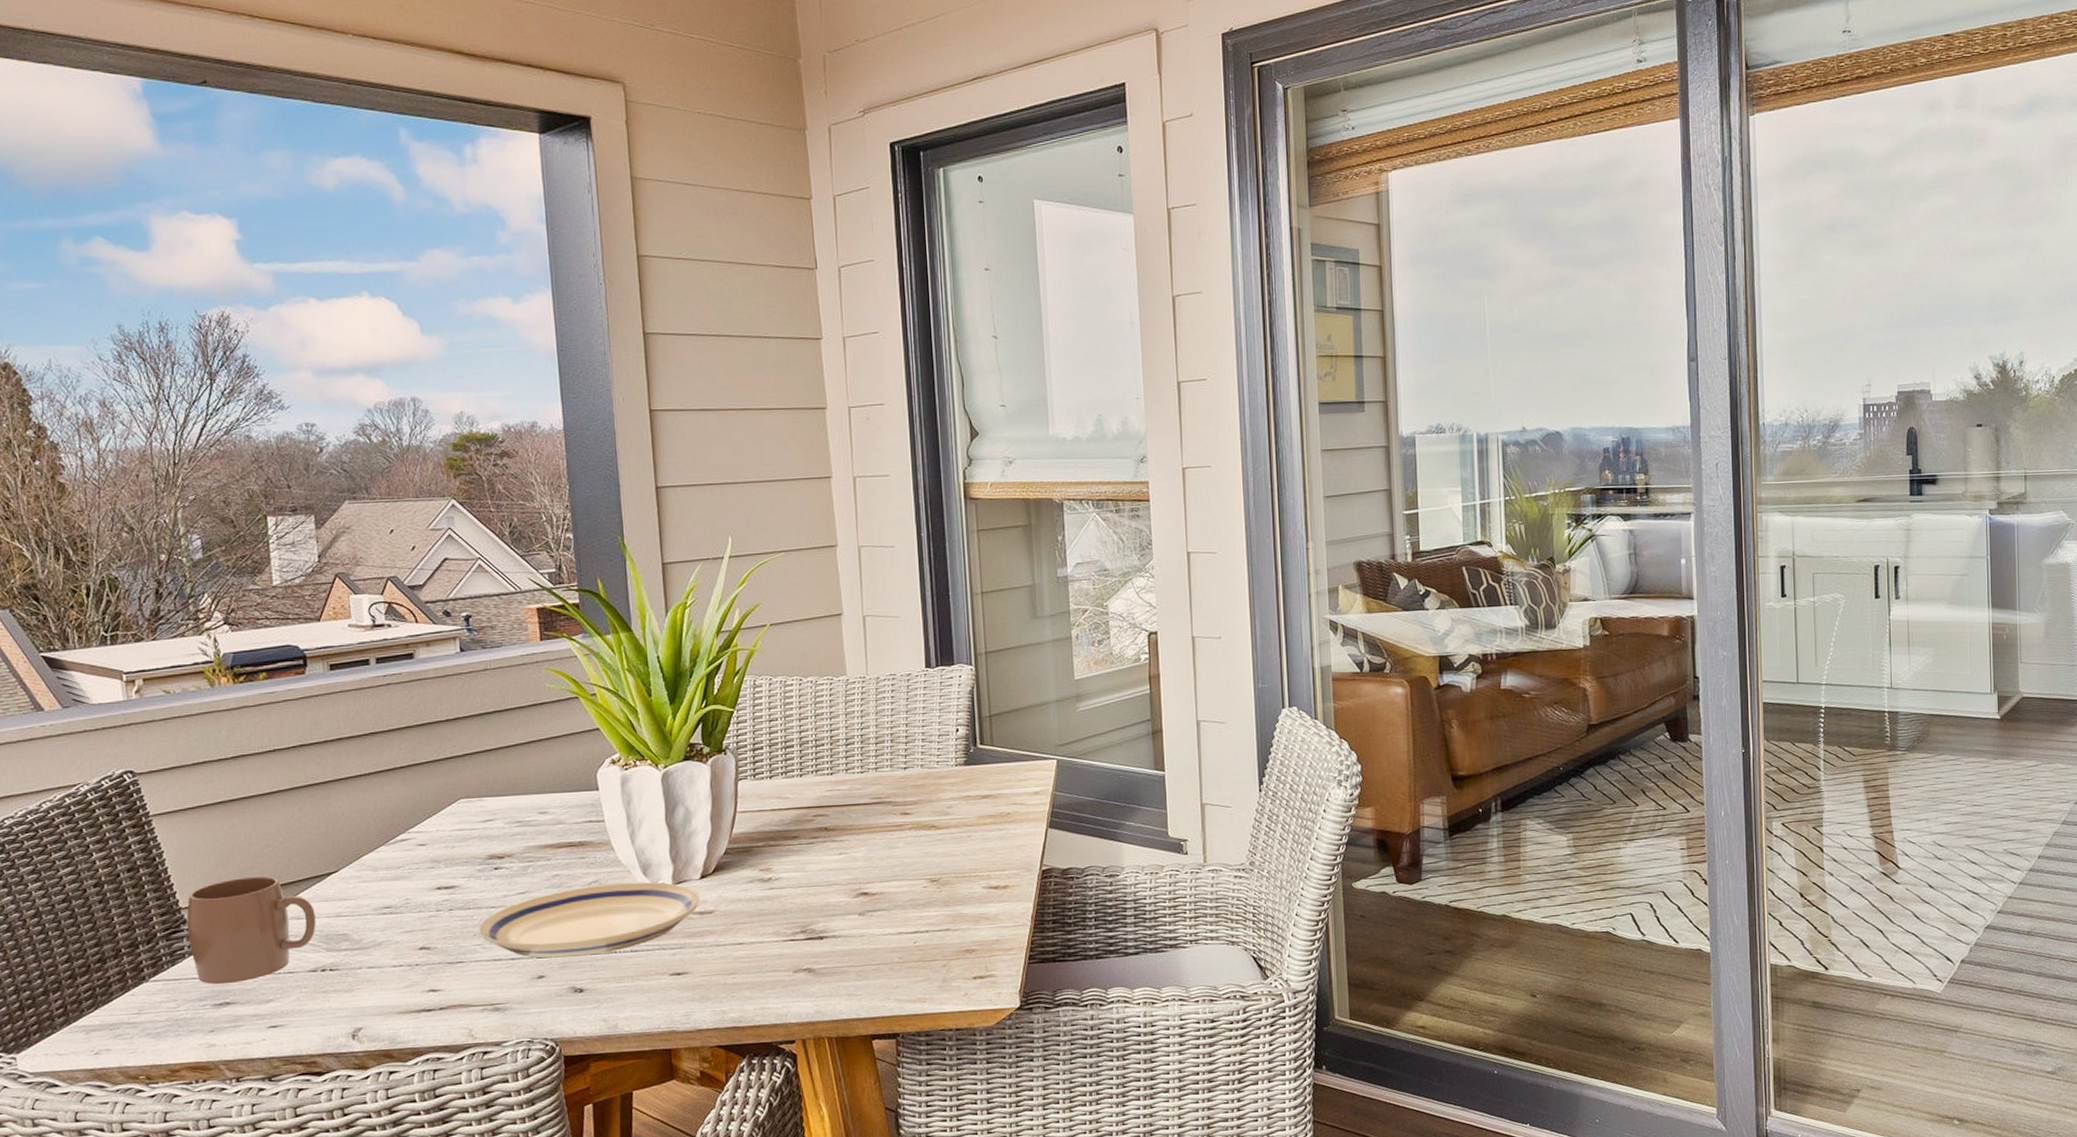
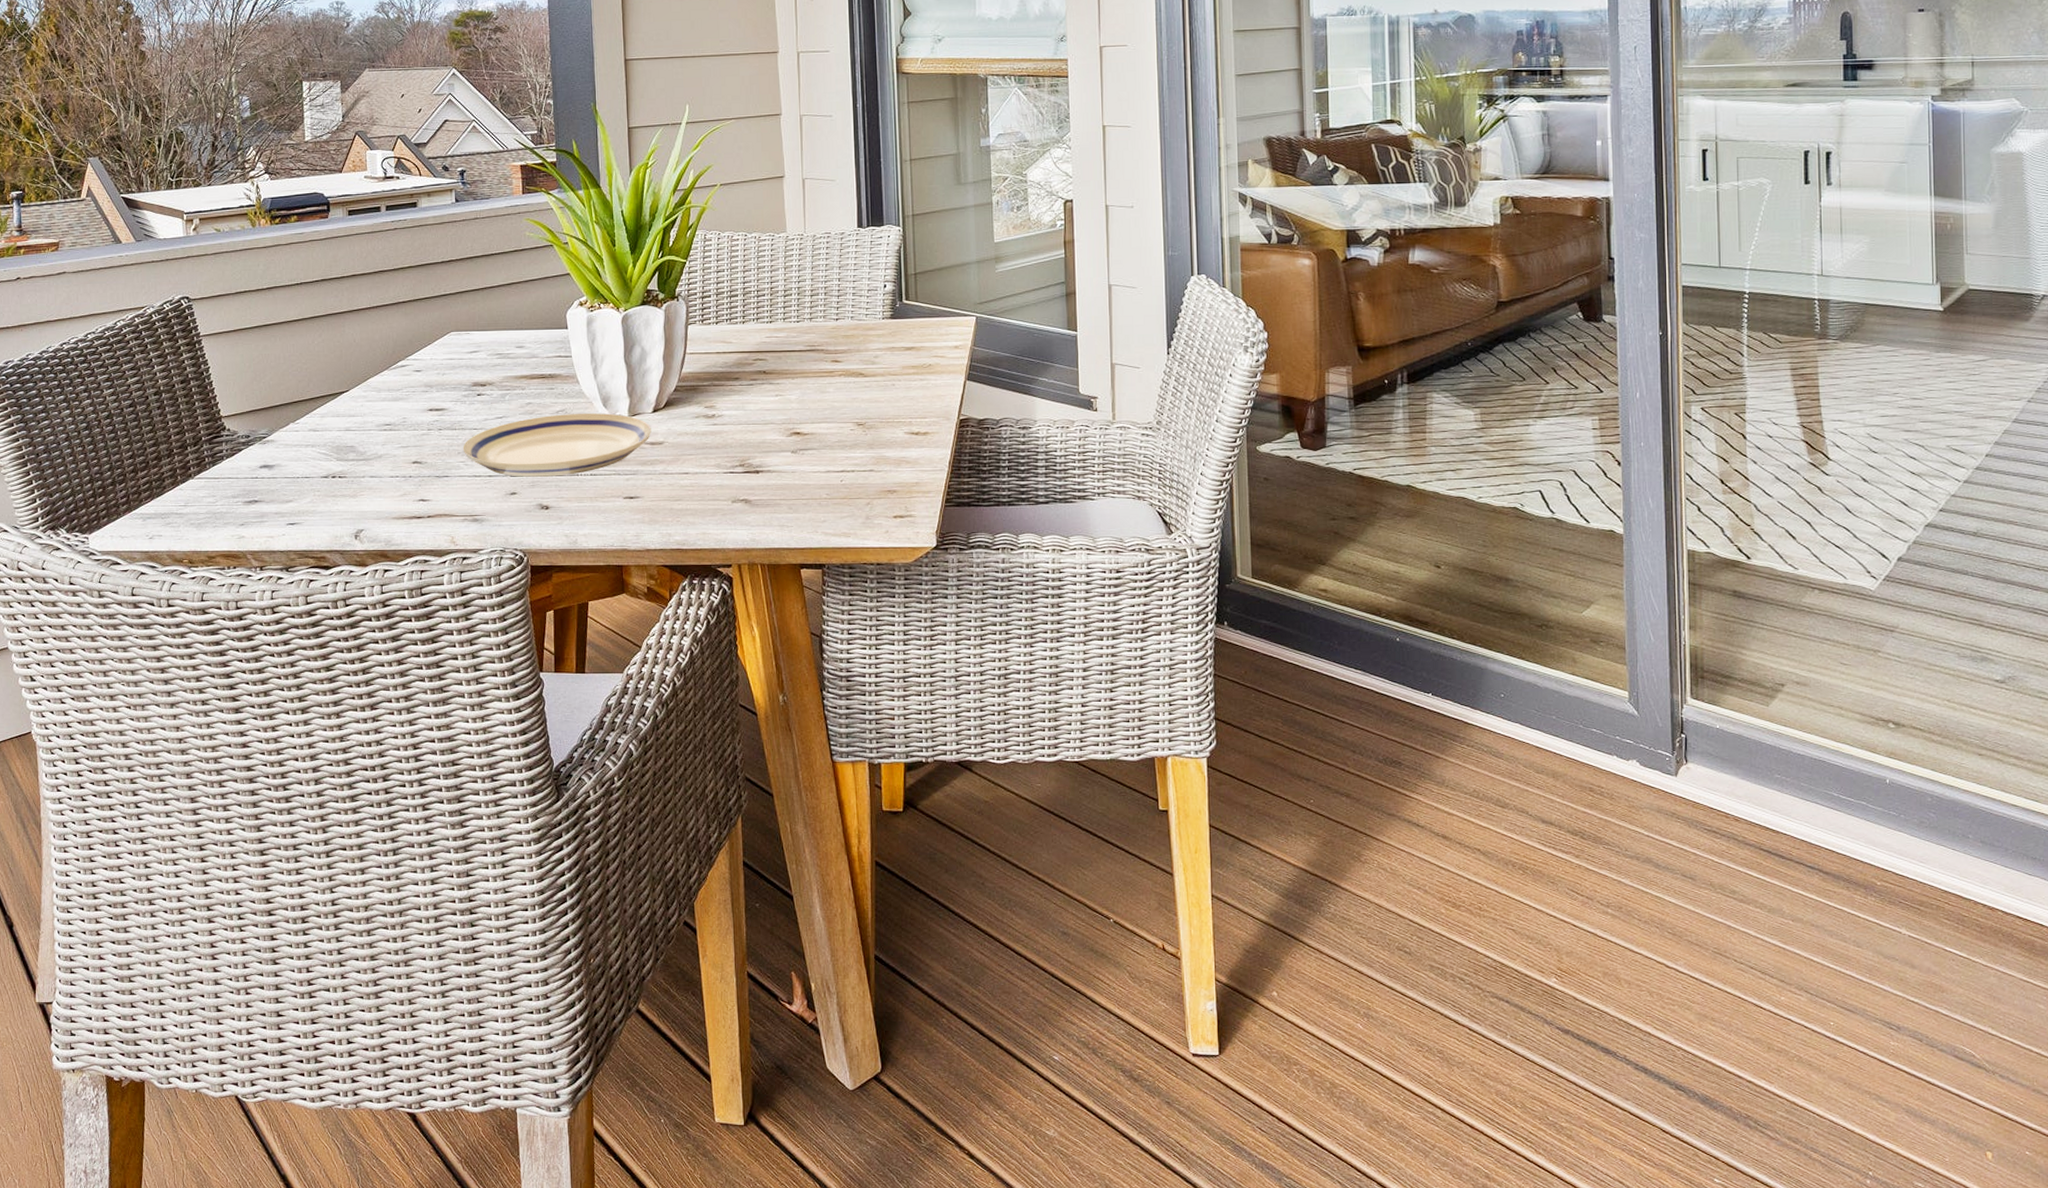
mug: present [186,876,316,985] -> none [225,392,329,485]

